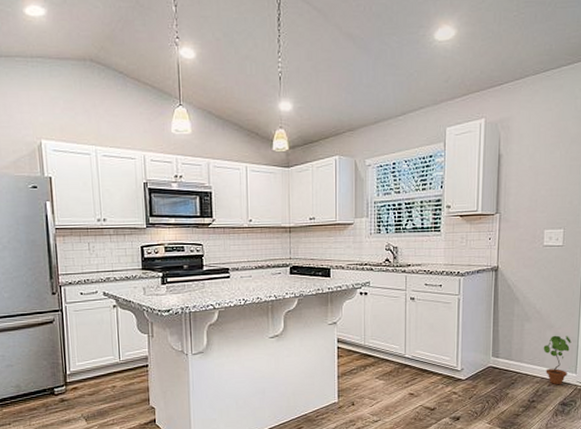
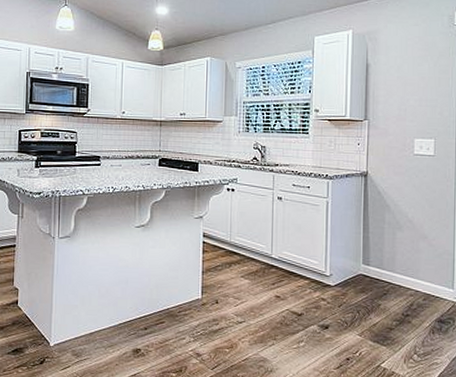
potted plant: present [543,335,571,385] -> none [417,246,447,300]

